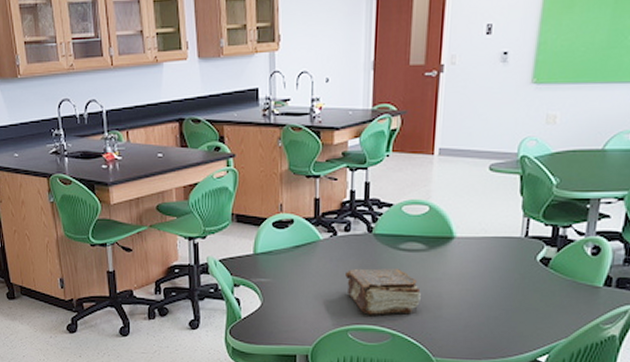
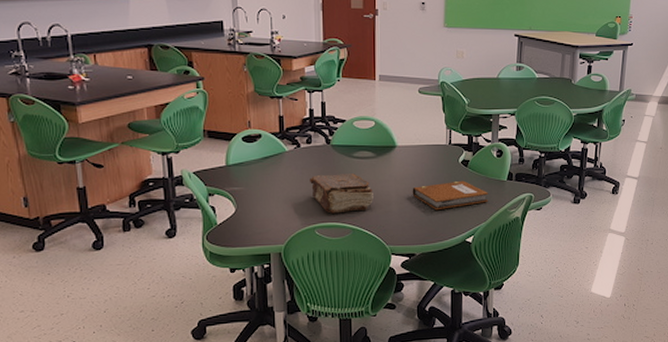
notebook: none [470,283,575,320] -> present [412,180,489,211]

